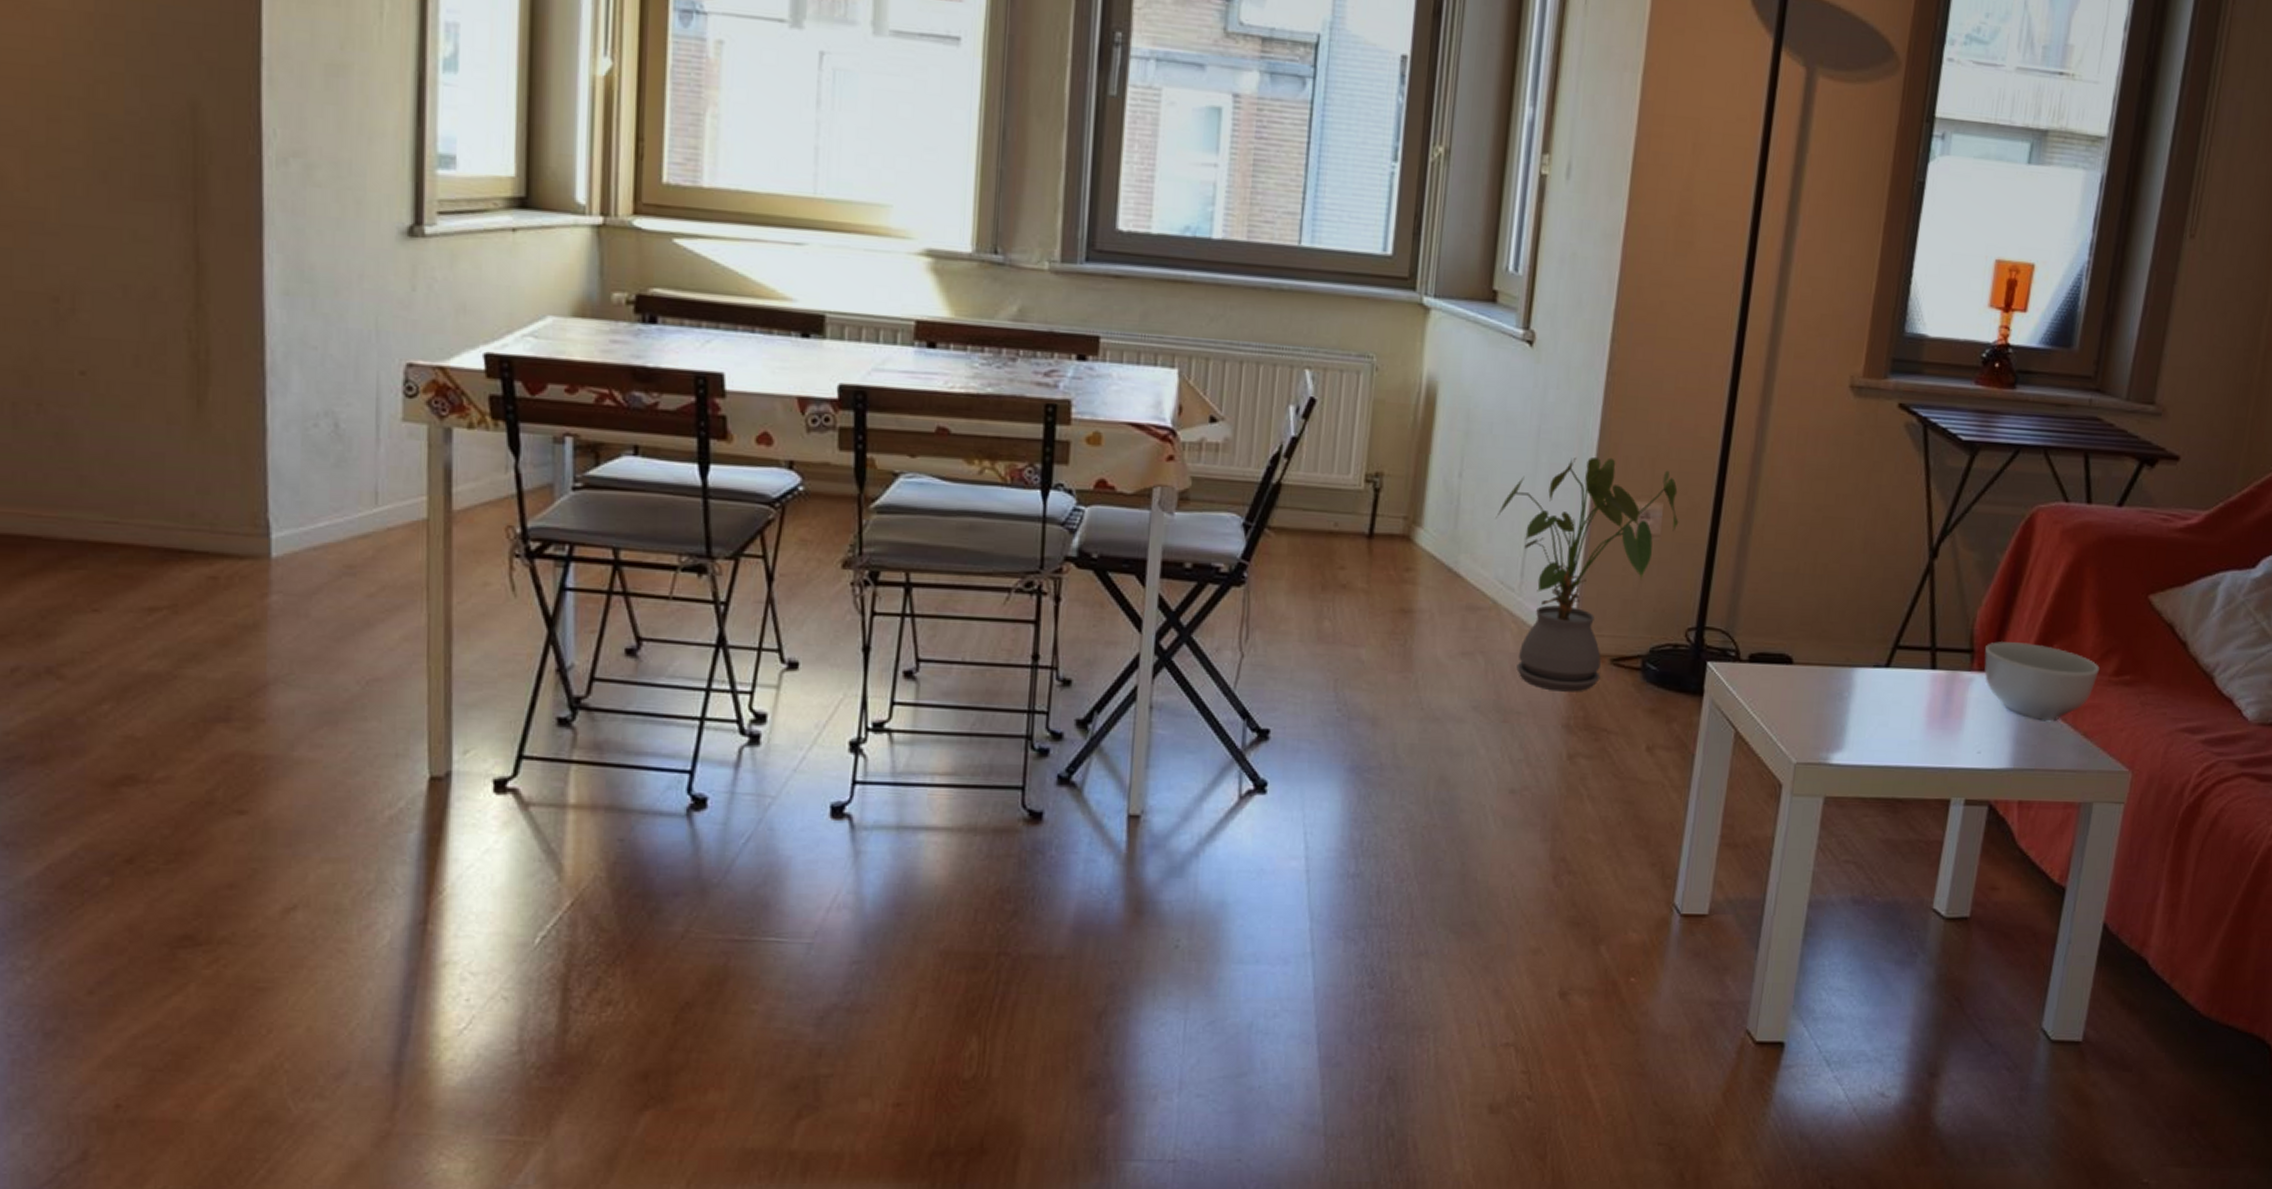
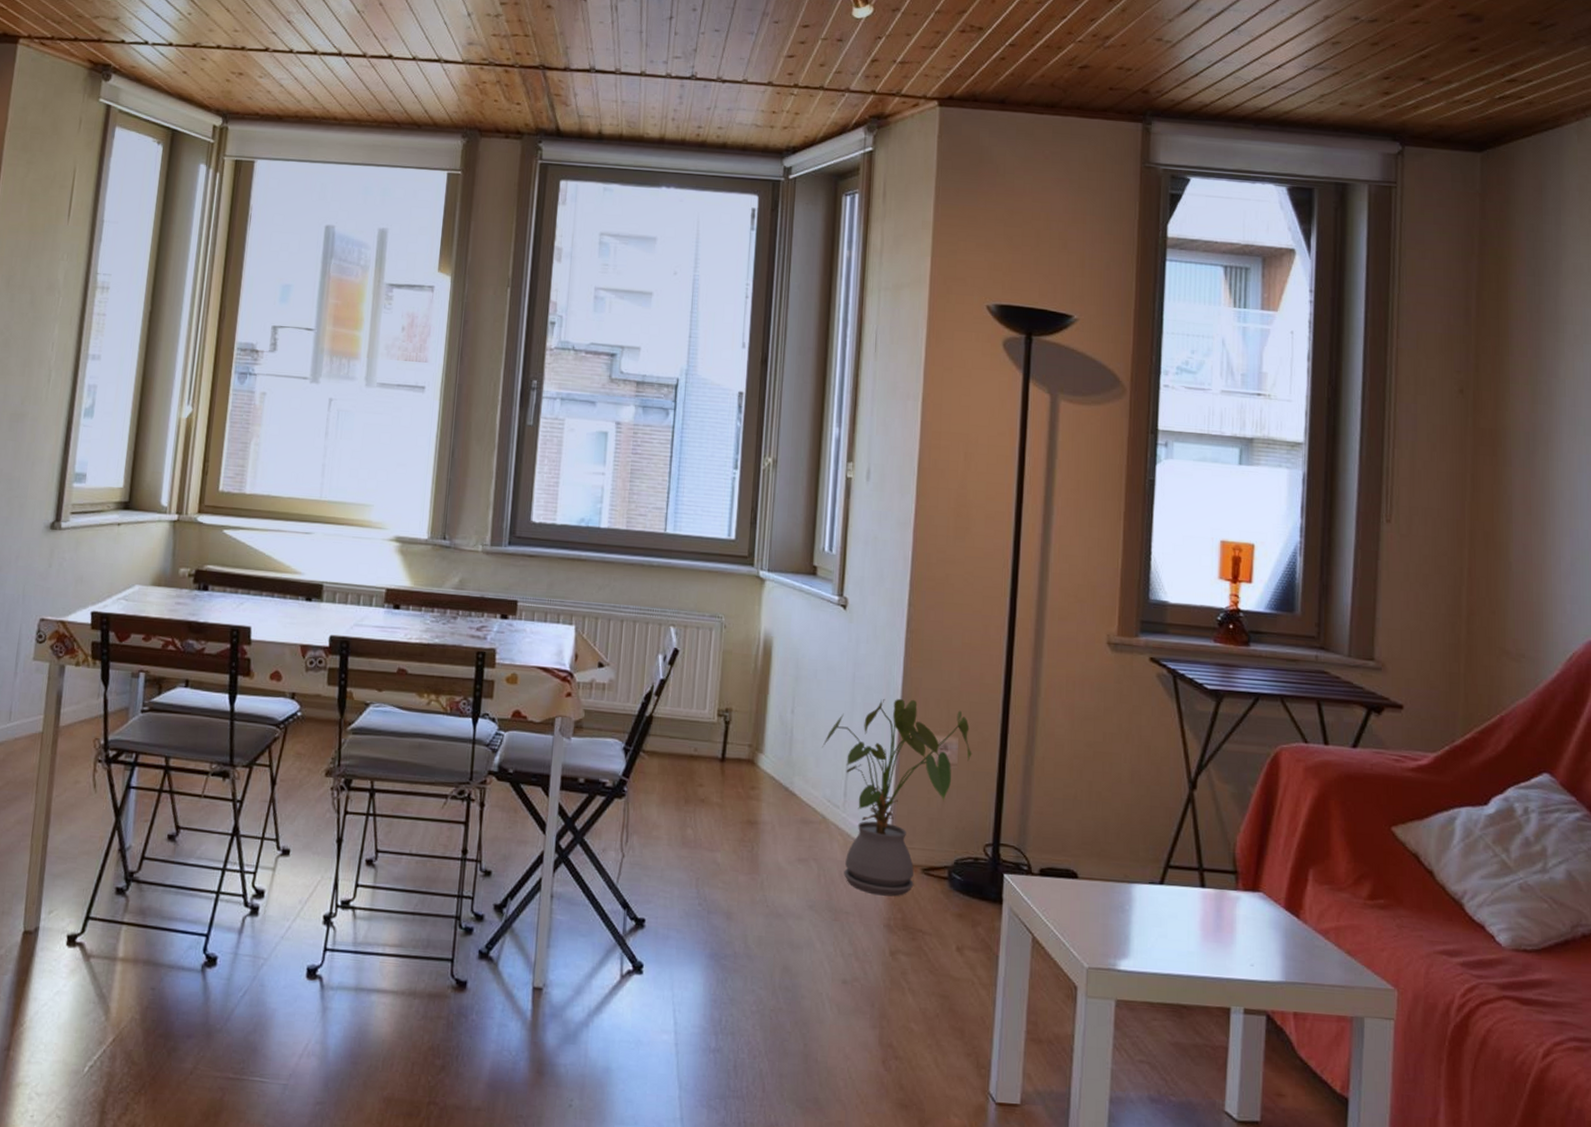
bowl: present [1984,641,2099,720] -> none [1247,865,1354,939]

